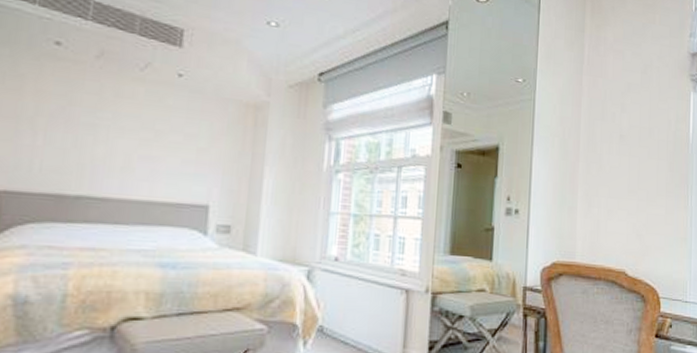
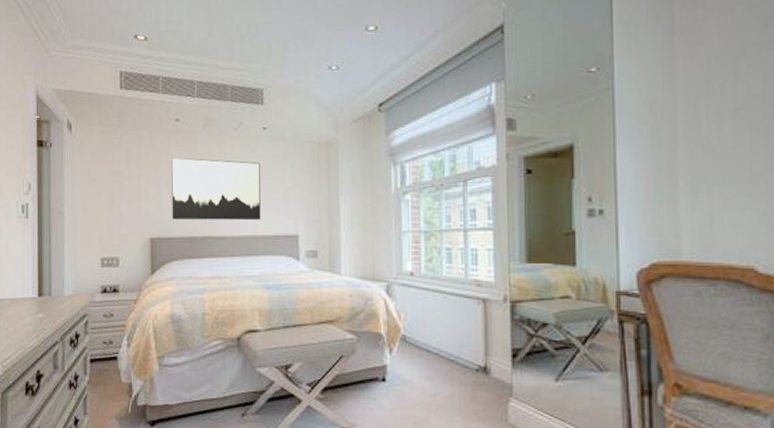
wall art: none [32,89,170,183] -> present [171,157,261,221]

